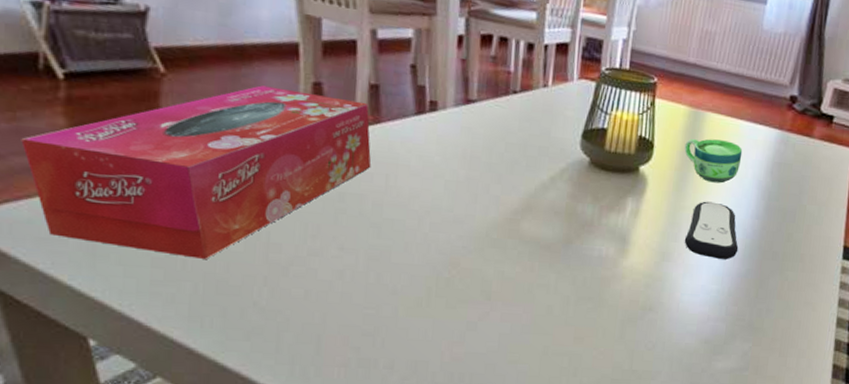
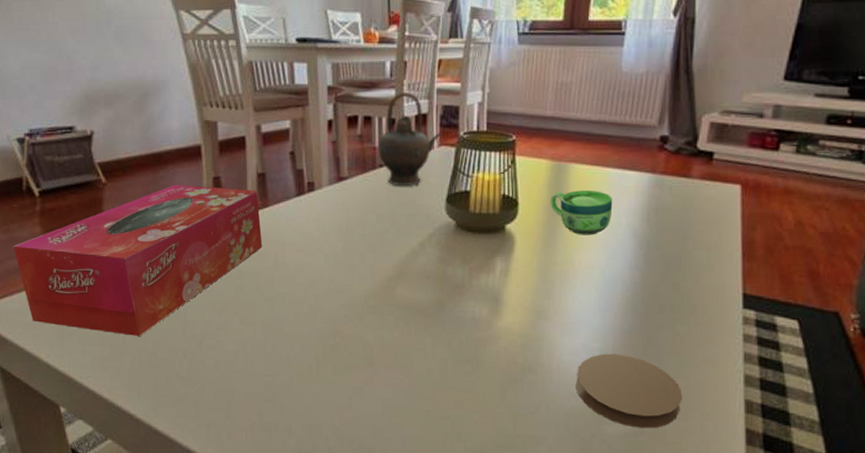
teapot: none [512,16,584,118] -> present [377,91,442,187]
remote control: present [684,201,739,259] -> none [559,255,619,315]
coaster: none [692,295,785,364] -> present [575,353,683,429]

